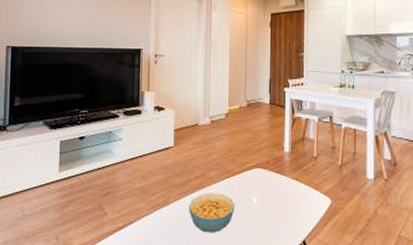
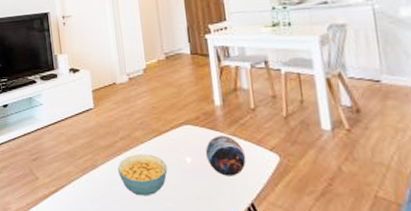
decorative orb: none [271,179,304,216] -> present [206,135,247,176]

